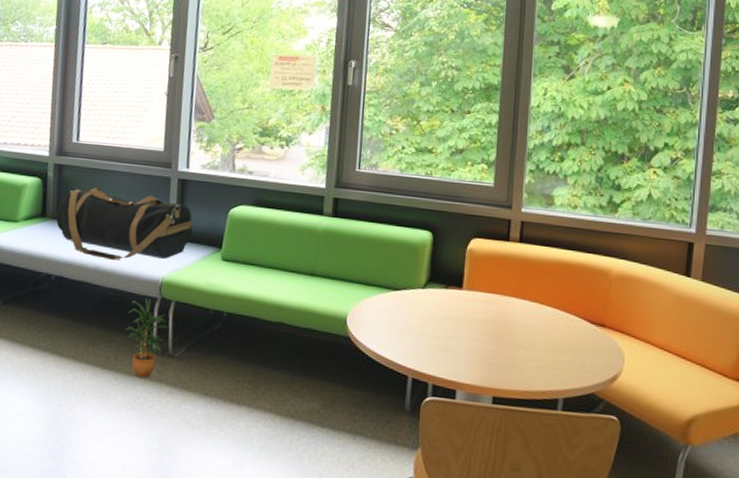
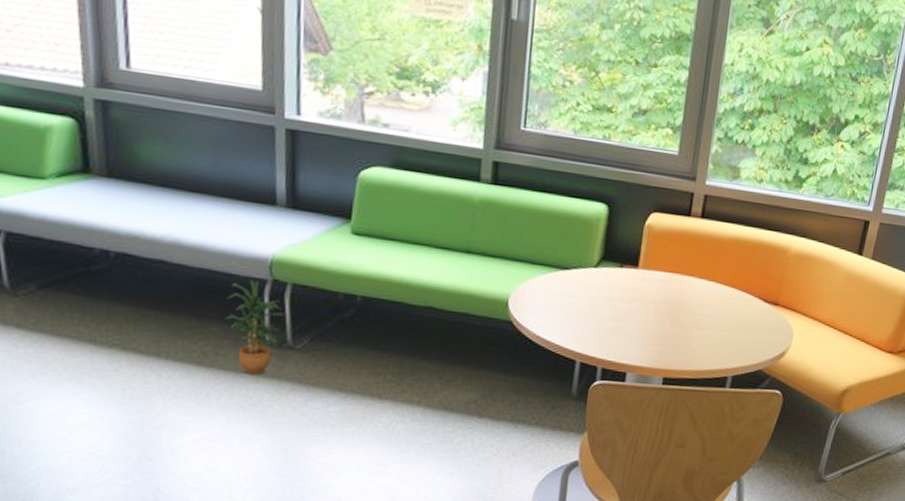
duffel bag: present [56,186,192,260] -> none [106,134,310,233]

